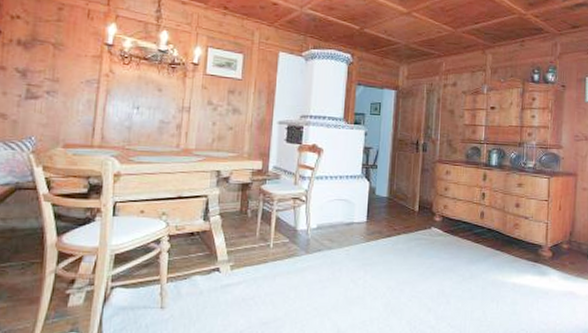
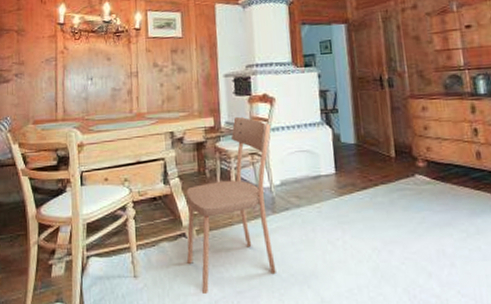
dining chair: none [218,162,316,324] -> present [186,116,276,294]

